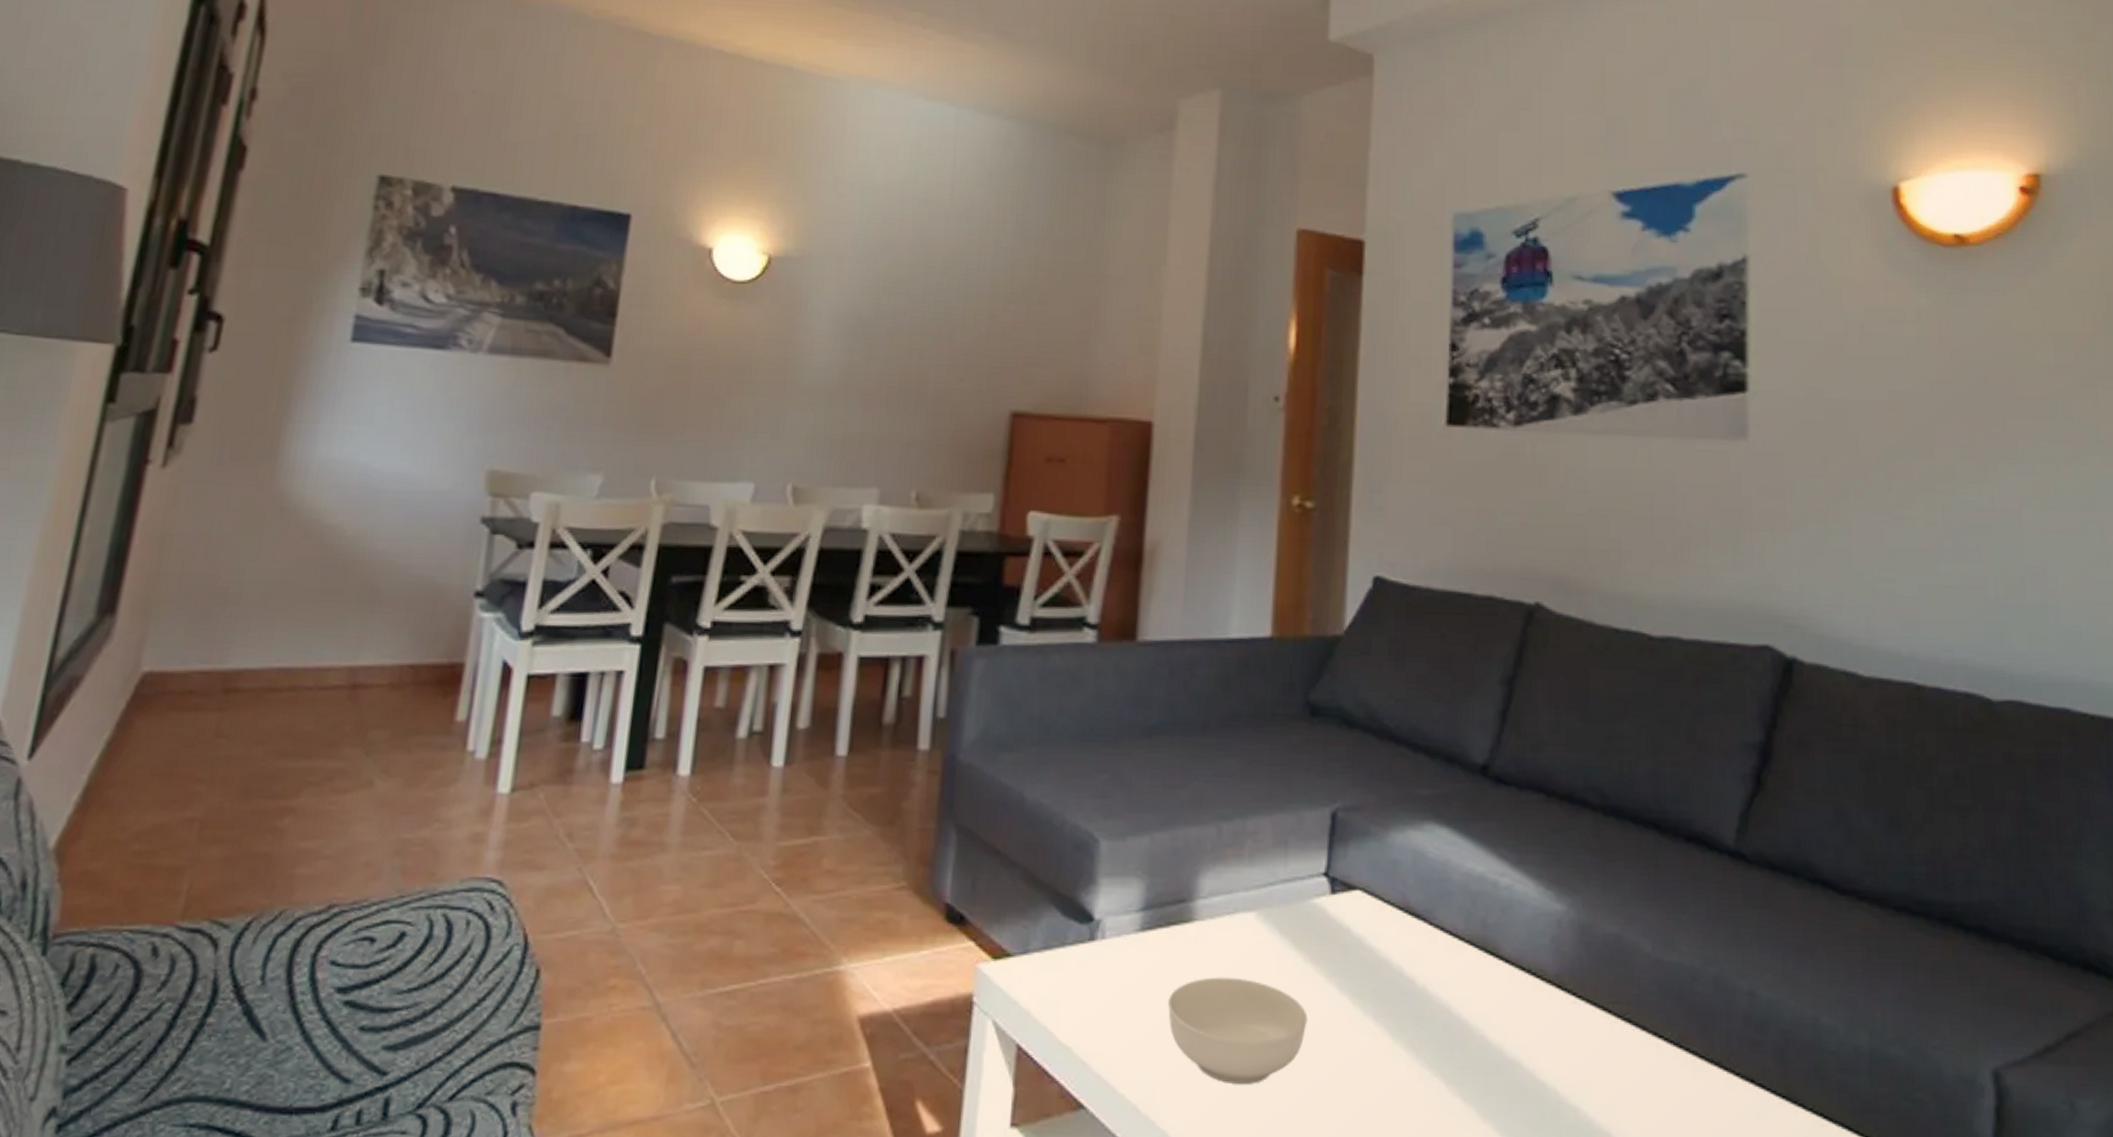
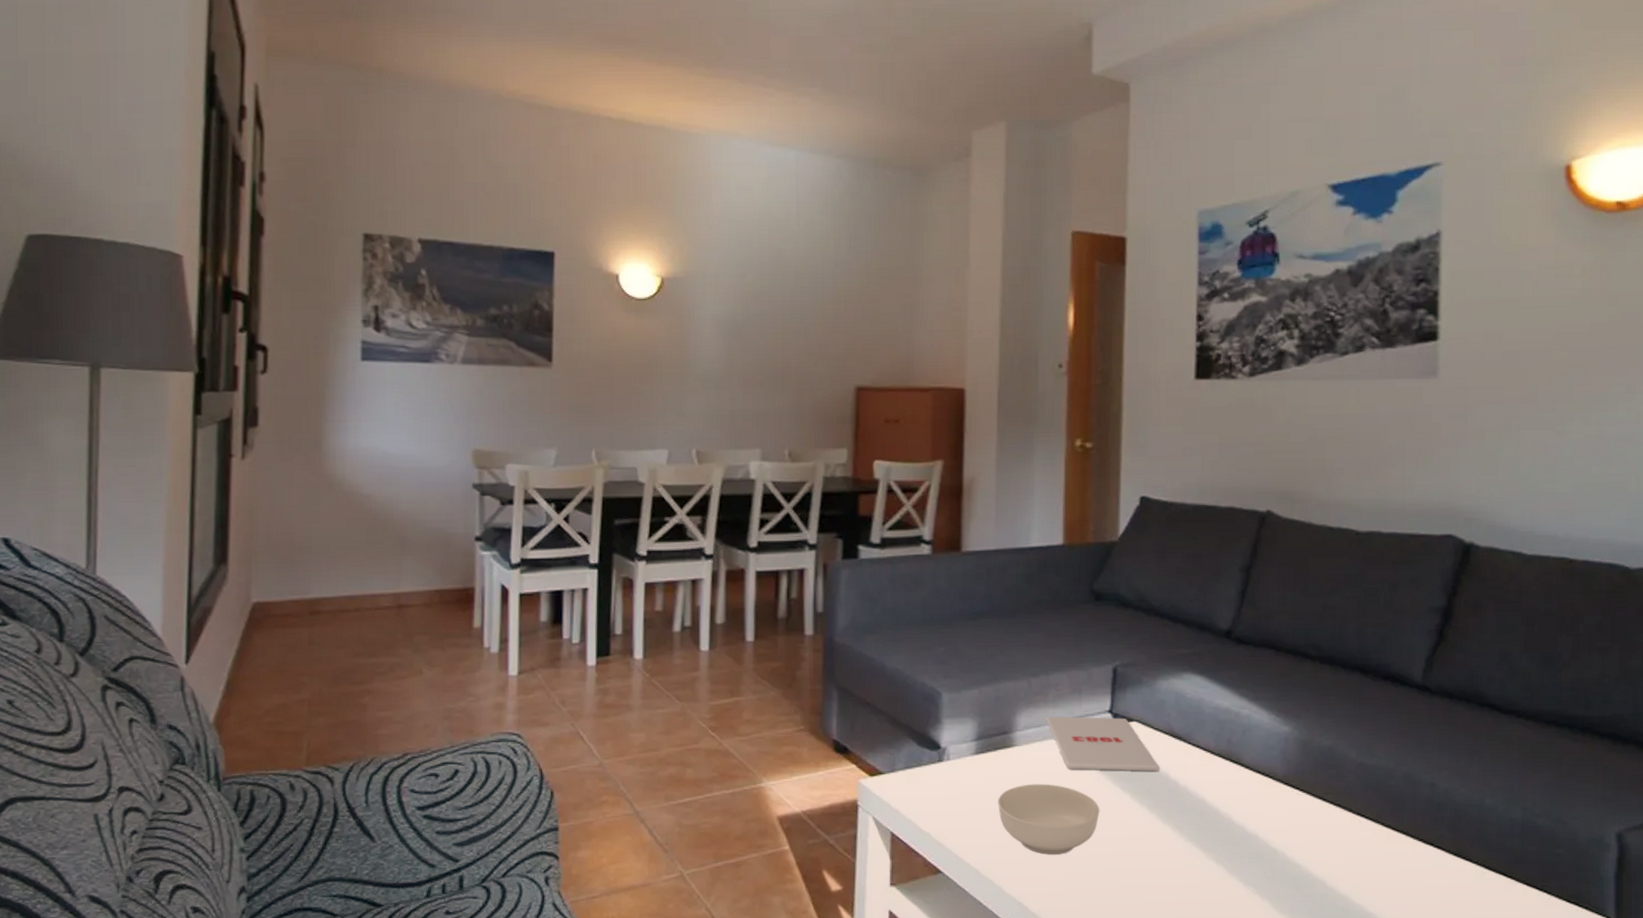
magazine: none [1238,878,1391,963] -> present [1045,716,1161,772]

